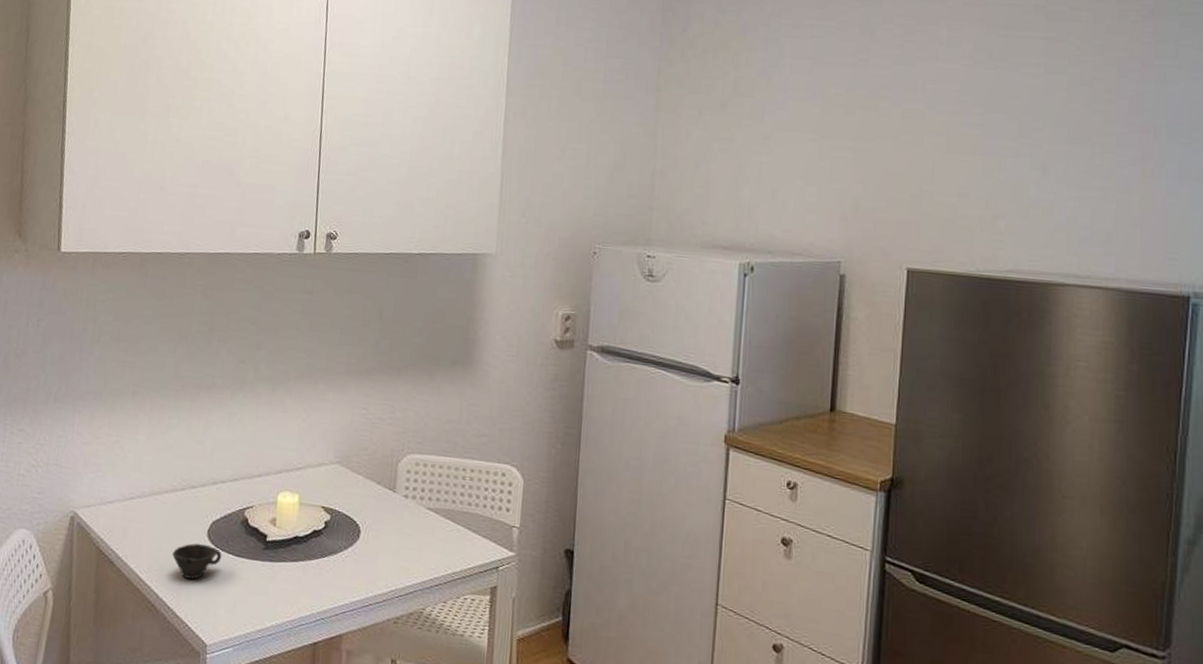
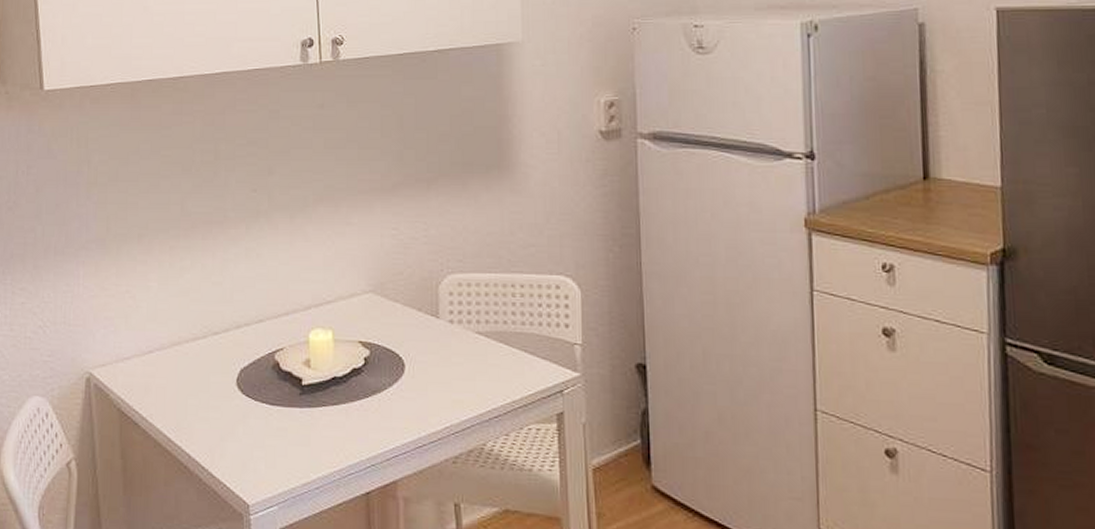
cup: present [171,543,222,580] -> none [200,394,255,435]

